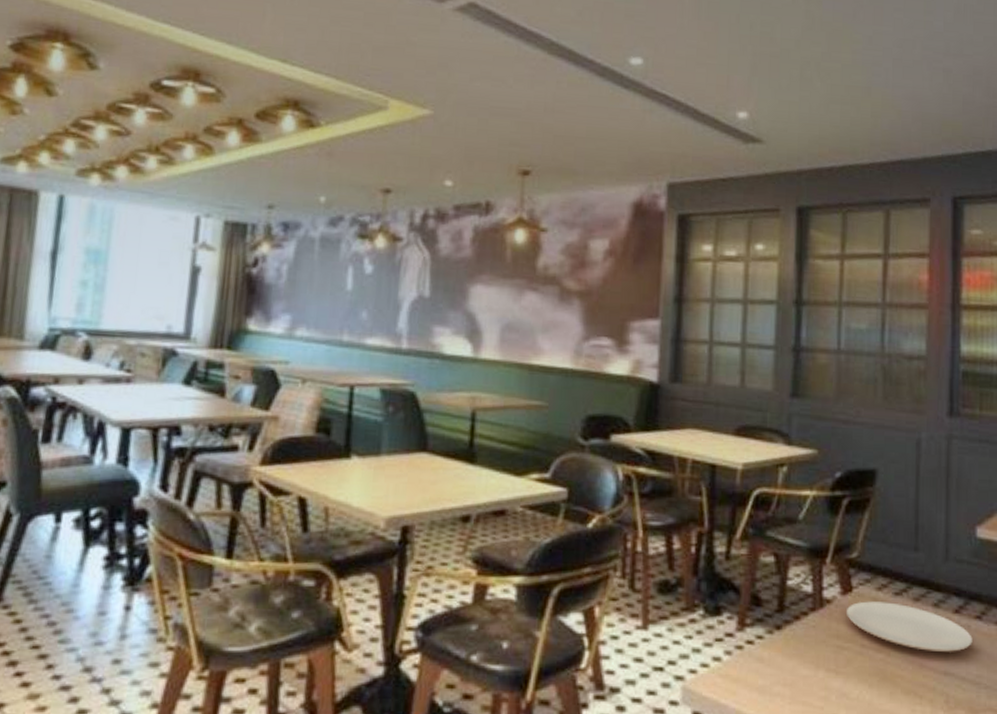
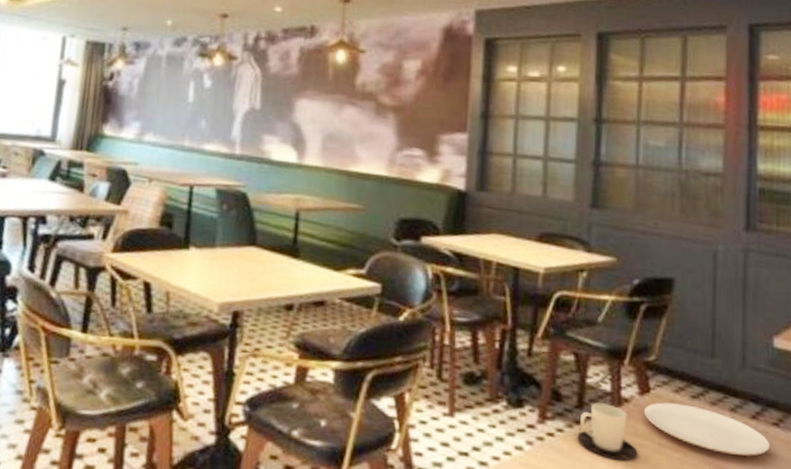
cup: none [776,605,840,664] -> present [576,402,638,460]

